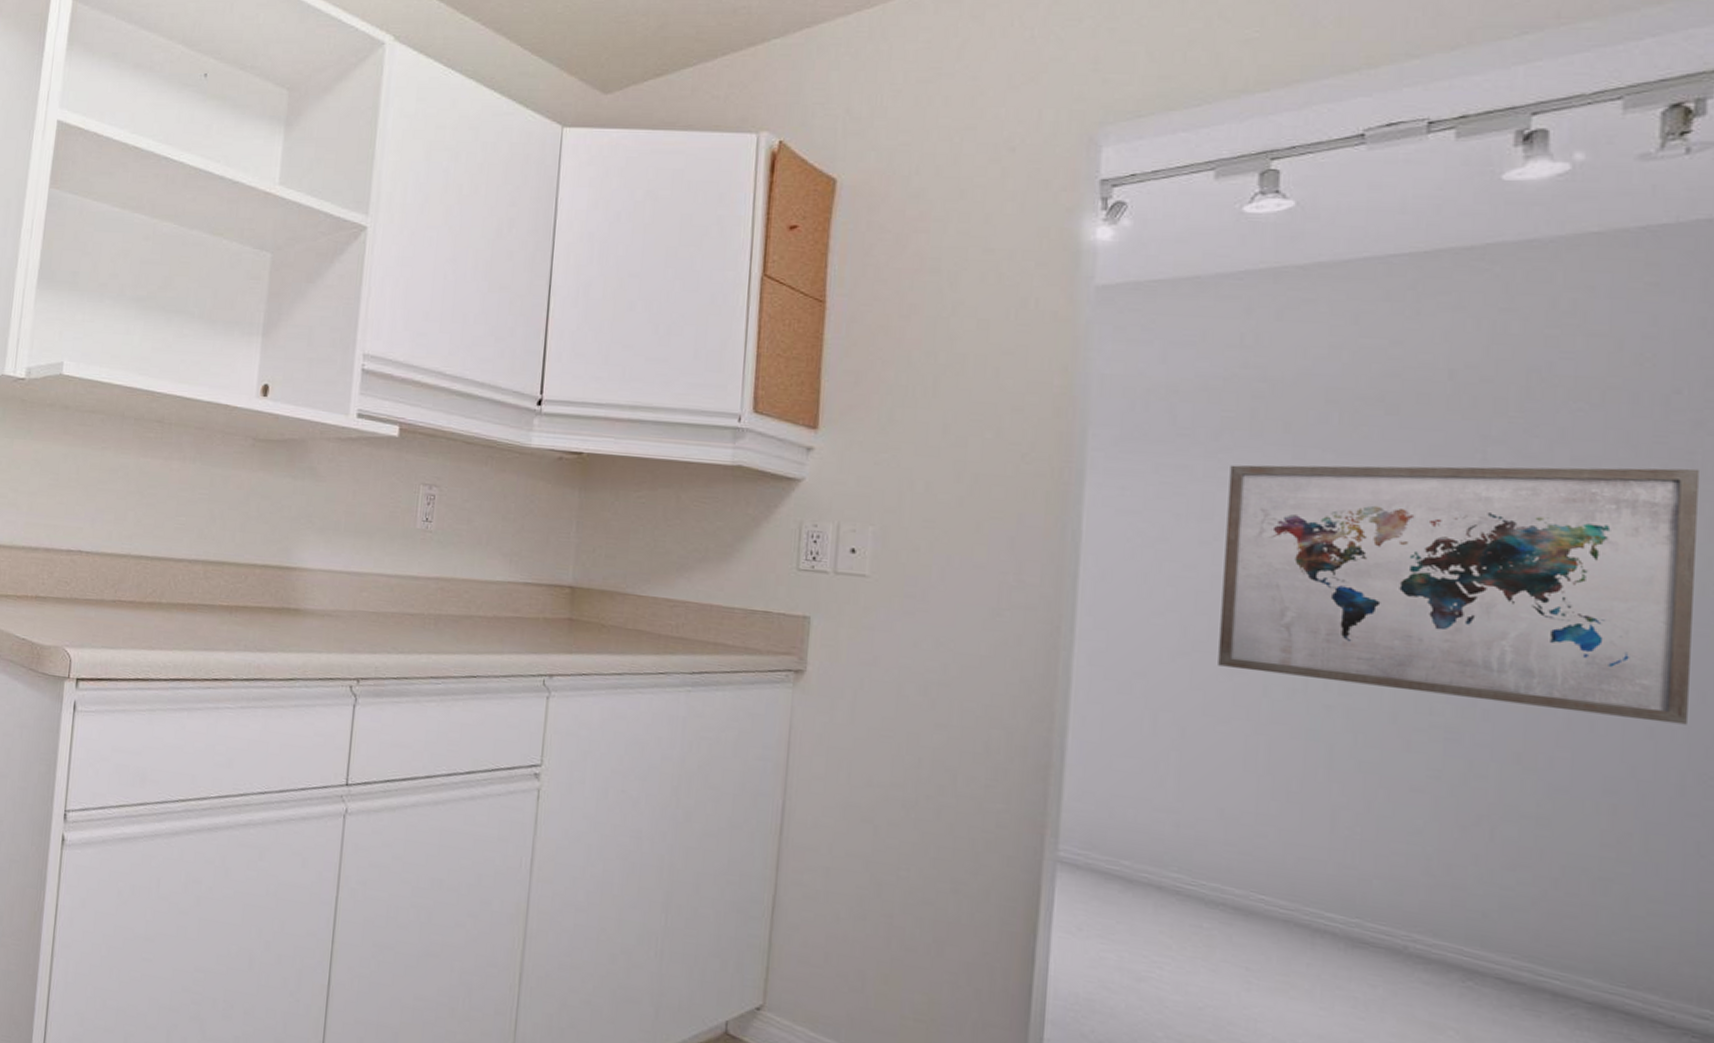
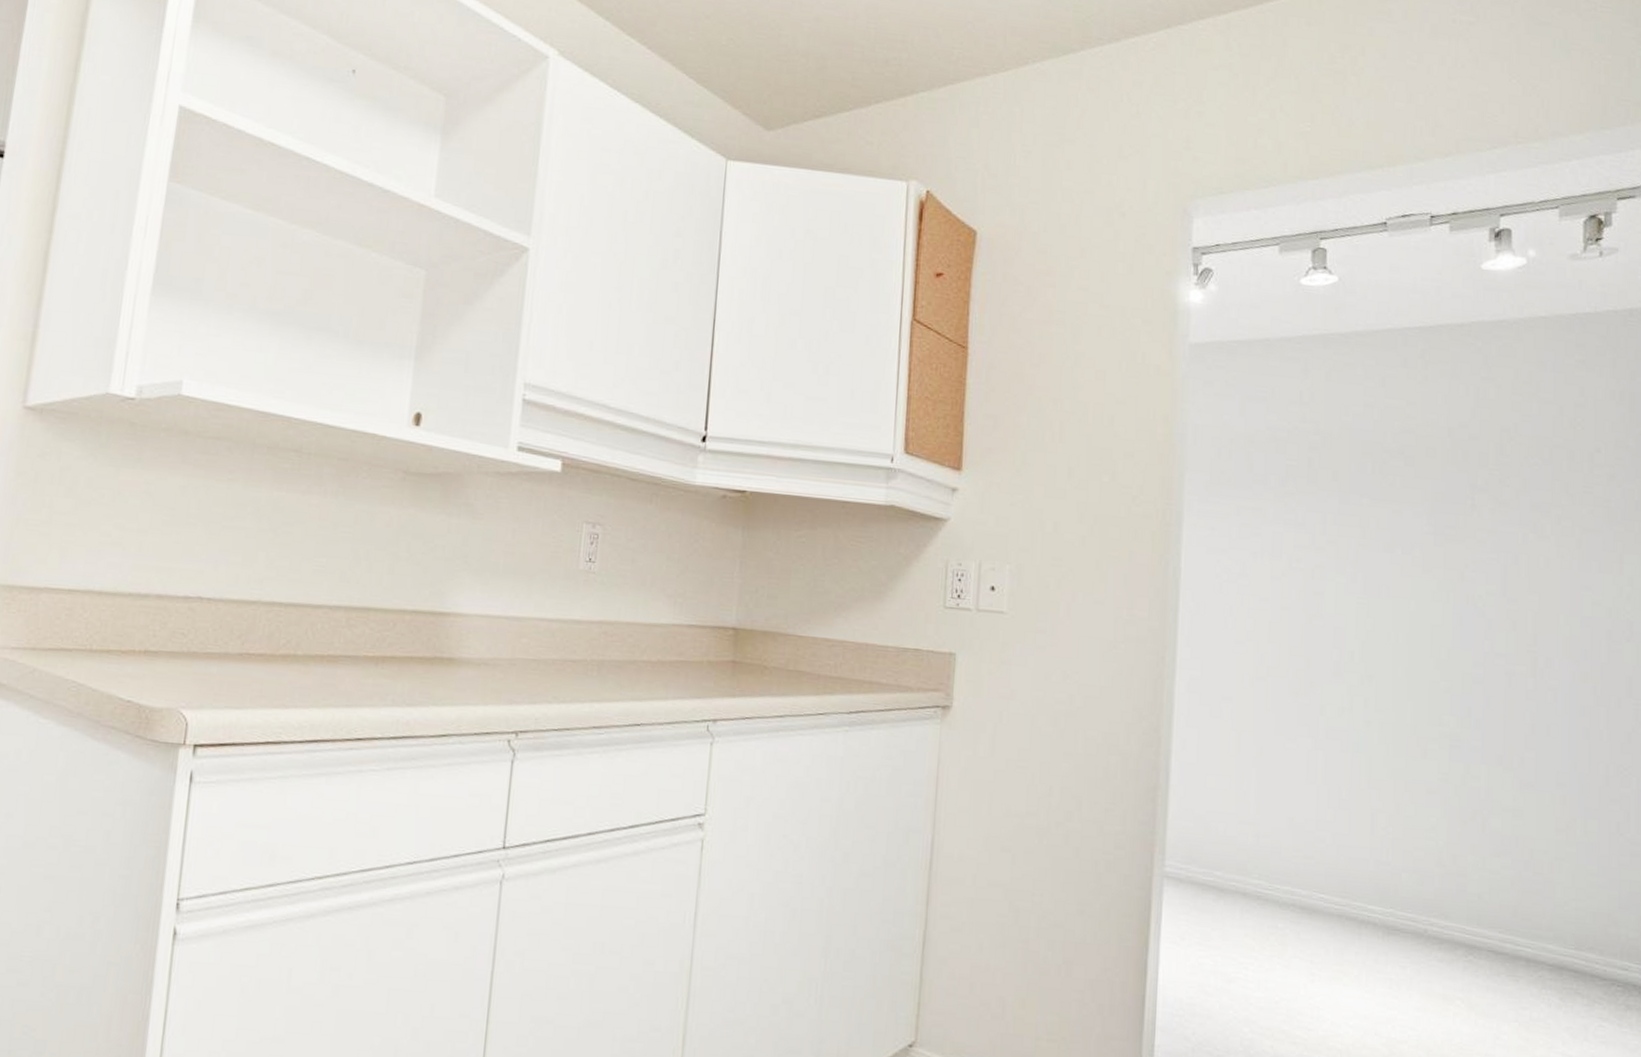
wall art: present [1218,465,1701,725] -> none [1286,508,1614,726]

